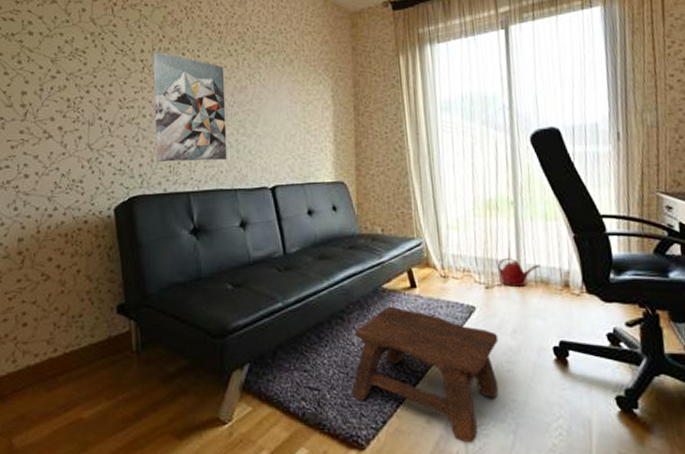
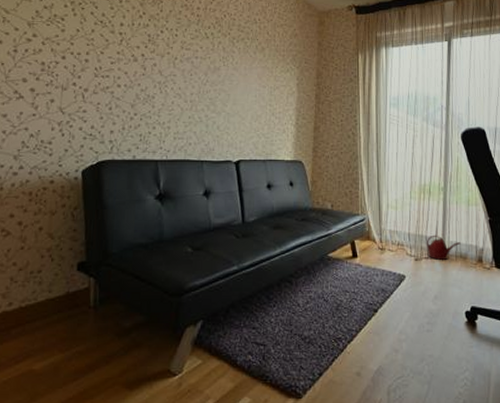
wall art: present [153,52,227,162] -> none [128,27,200,133]
stool: present [352,306,499,444] -> none [294,272,422,393]

